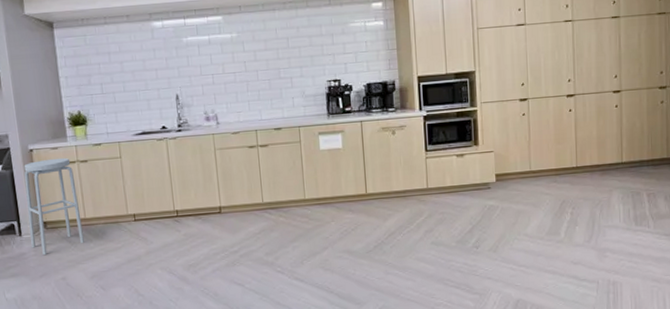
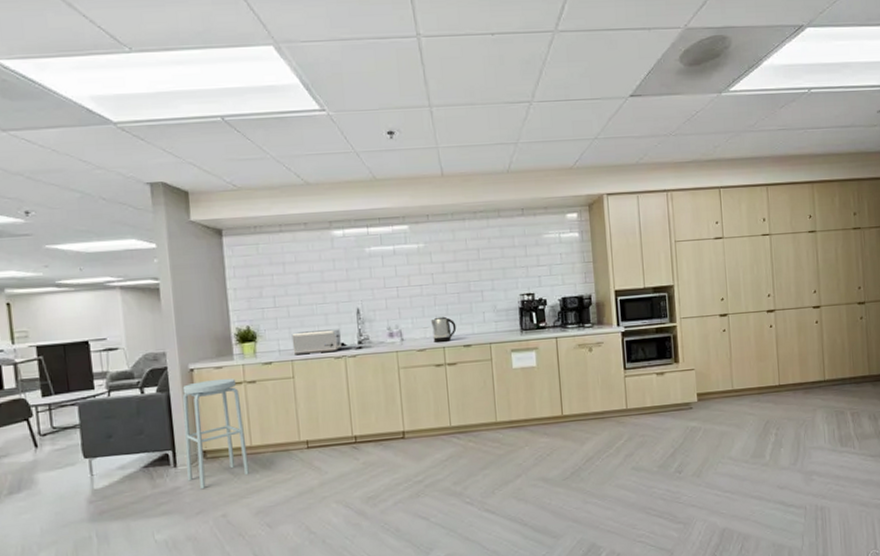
toaster: none [118,113,163,138] -> present [291,329,341,356]
kettle: none [243,101,268,127] -> present [430,316,457,344]

